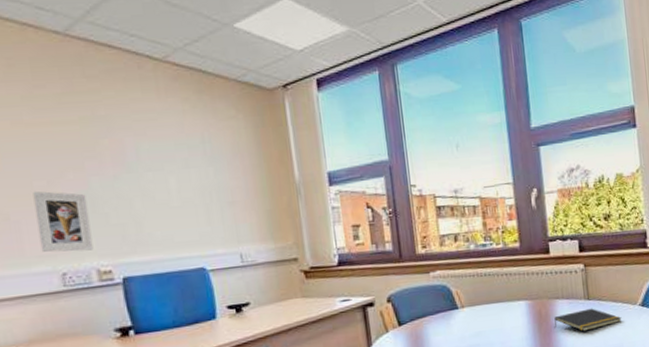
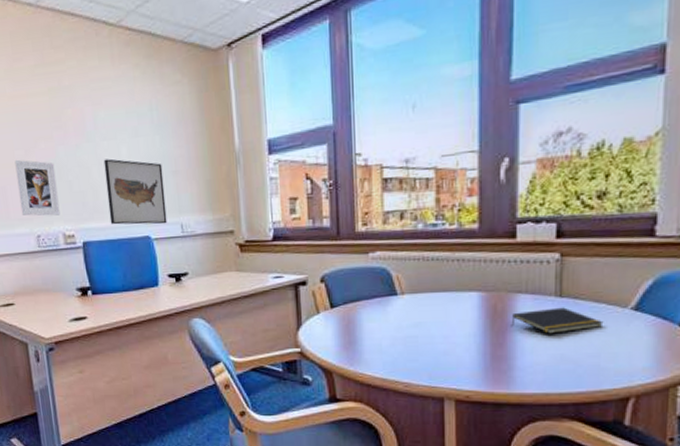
wall art: none [148,190,225,258] -> present [103,158,167,225]

